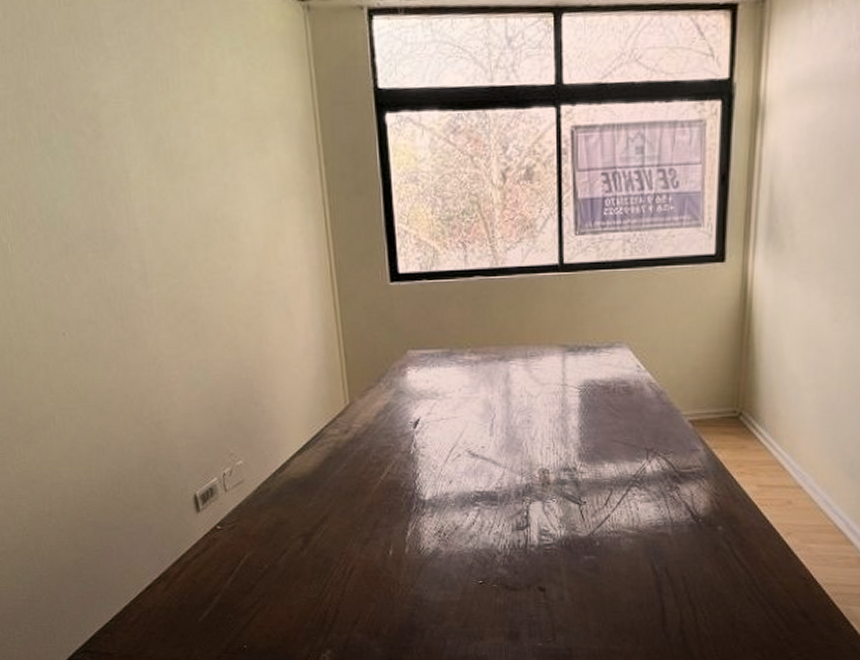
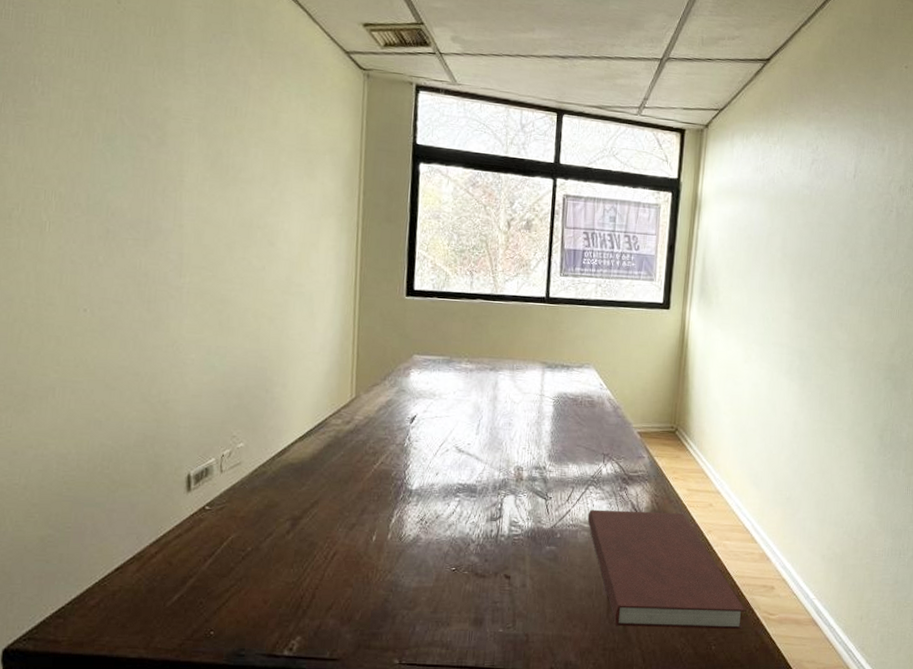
notebook: none [631,513,840,644] -> present [587,509,746,630]

